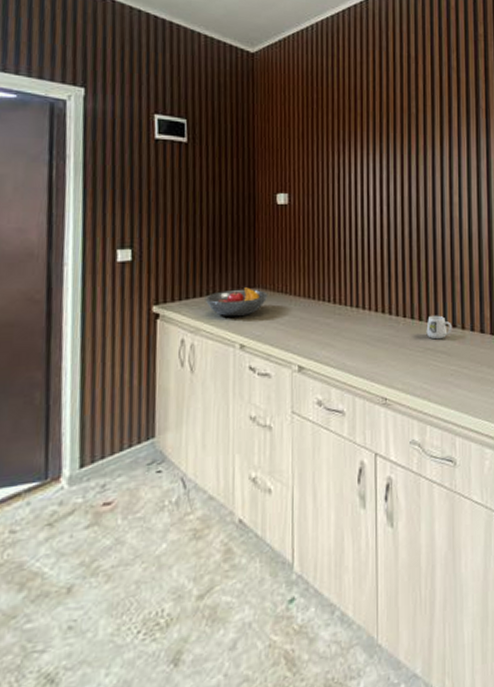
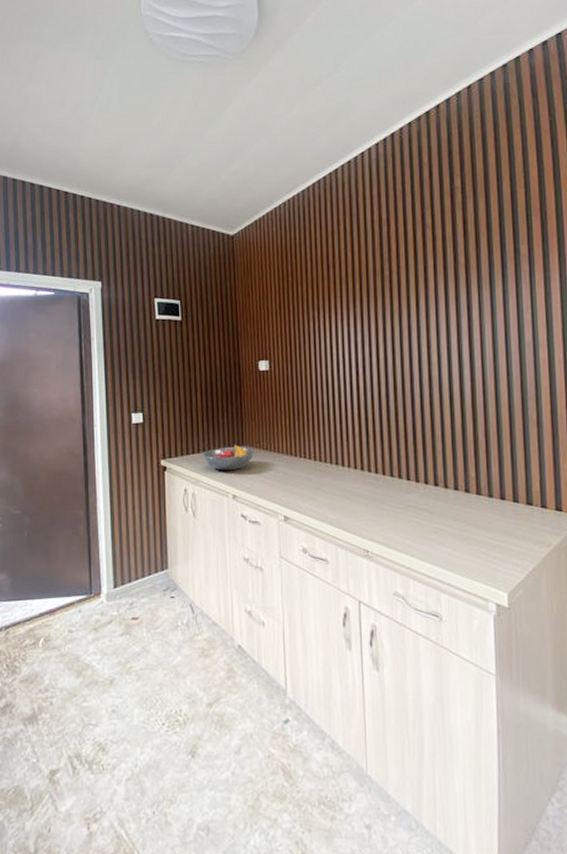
mug: present [426,315,453,340] -> none [406,473,435,497]

